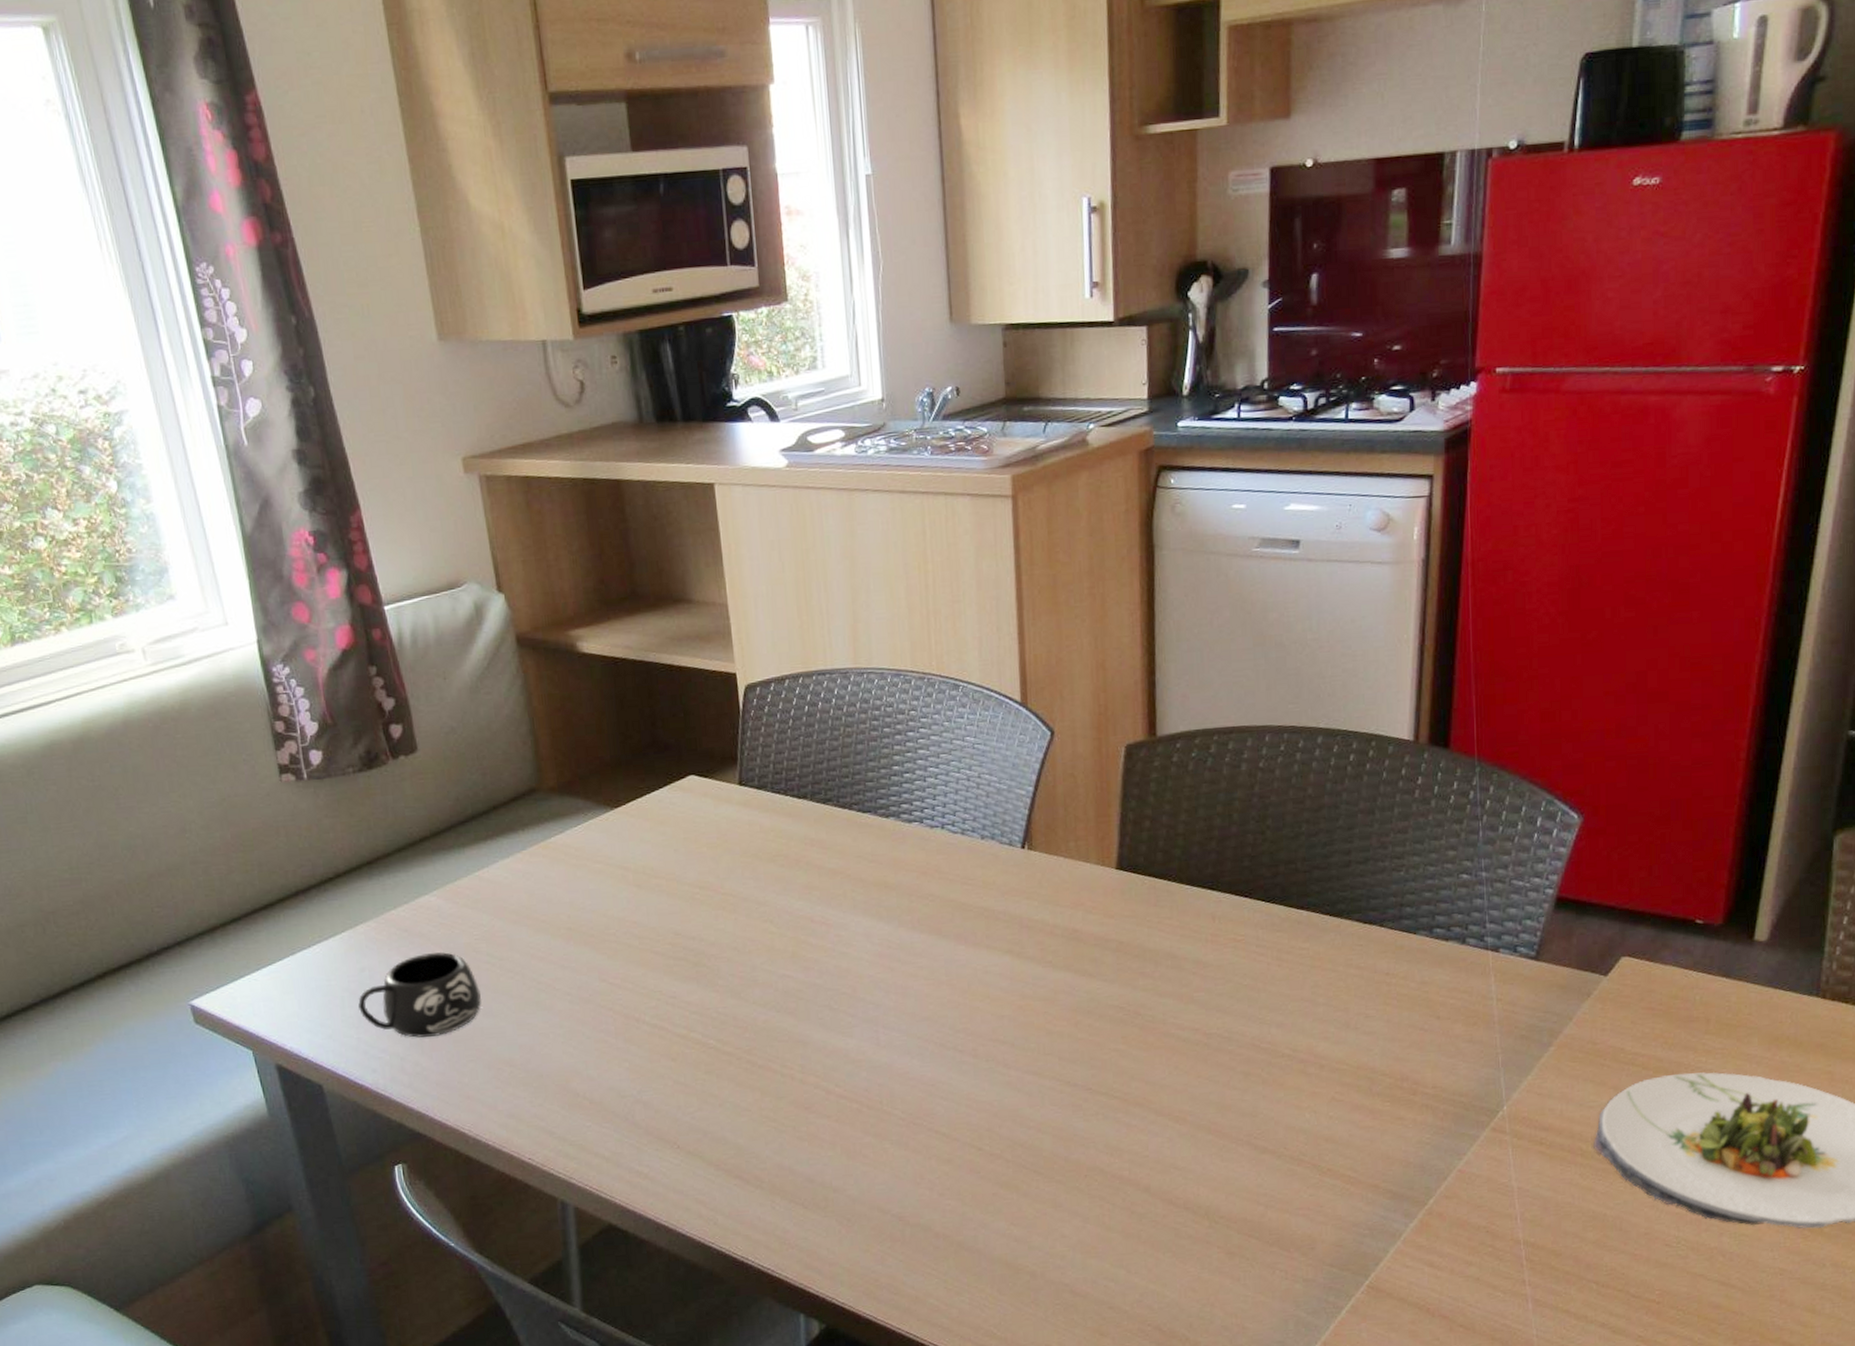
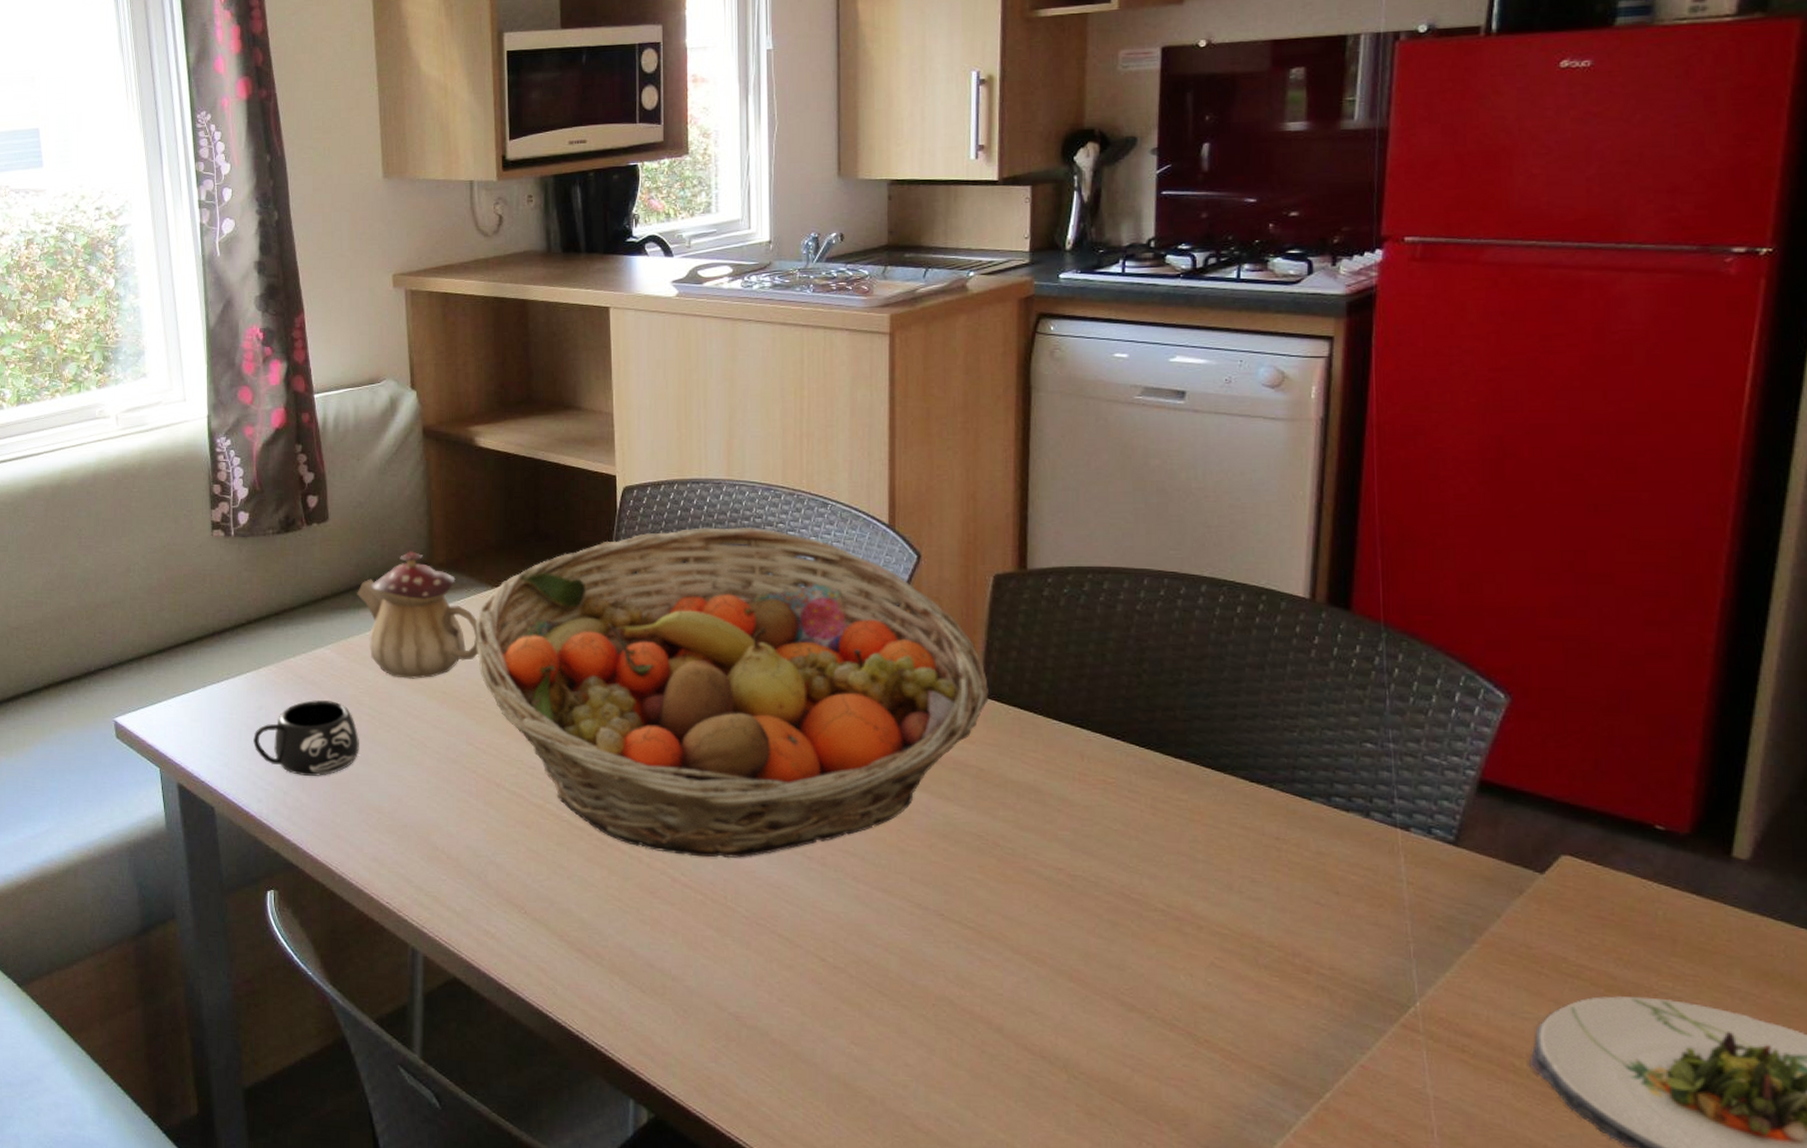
teapot: none [459,777,603,919] -> present [357,551,478,679]
fruit basket: none [596,717,1126,1066] -> present [475,526,990,859]

